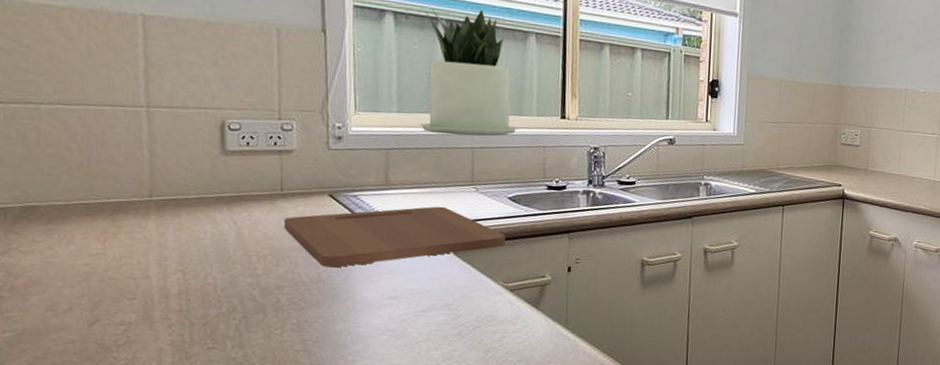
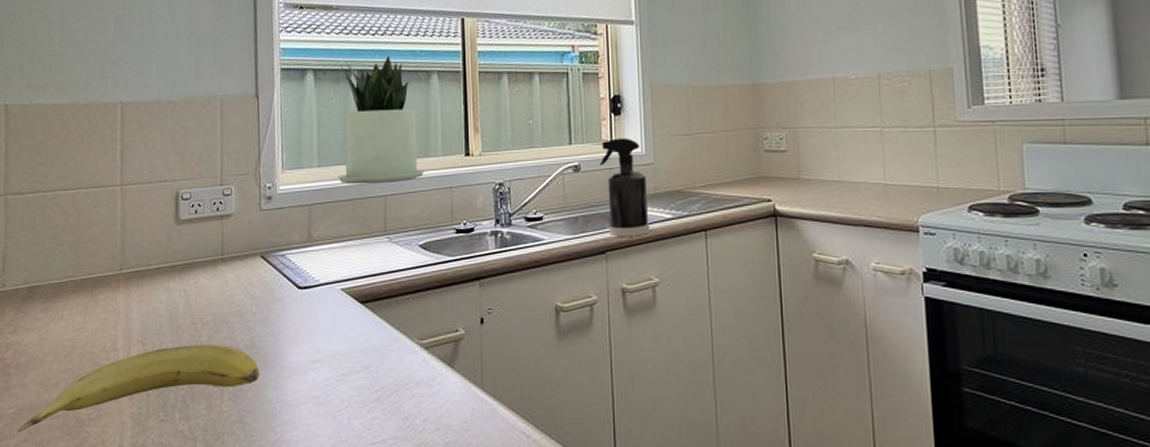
fruit: none [16,276,327,357] -> present [16,344,259,433]
cutting board: present [283,206,505,268] -> none [223,260,418,331]
spray bottle: none [693,118,736,206] -> present [599,138,651,237]

